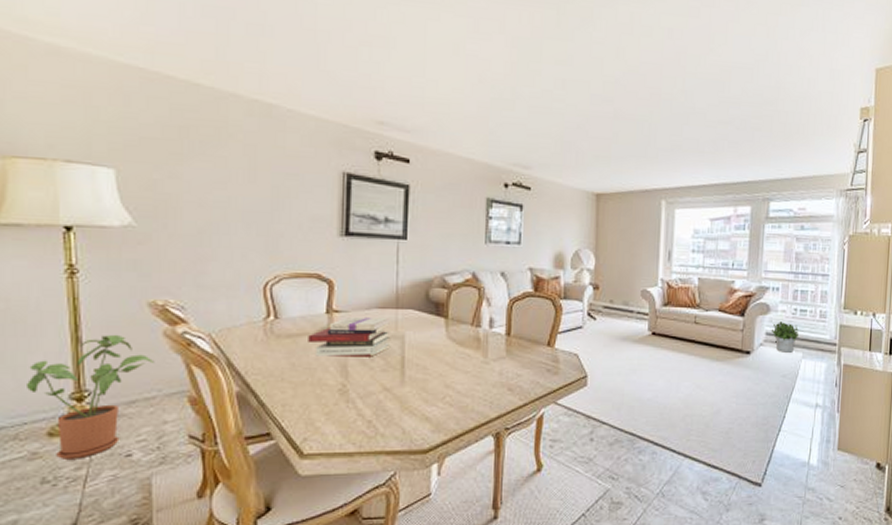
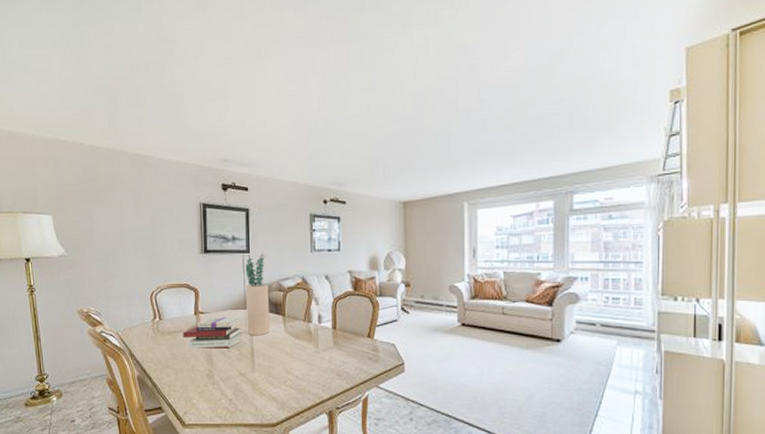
house plant: present [27,334,155,459] -> none [11,334,84,423]
vase: none [398,239,429,342] -> present [245,252,270,336]
potted plant: present [771,322,799,354] -> none [581,310,611,341]

